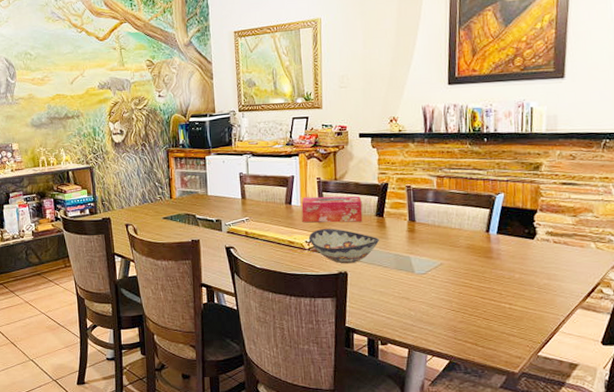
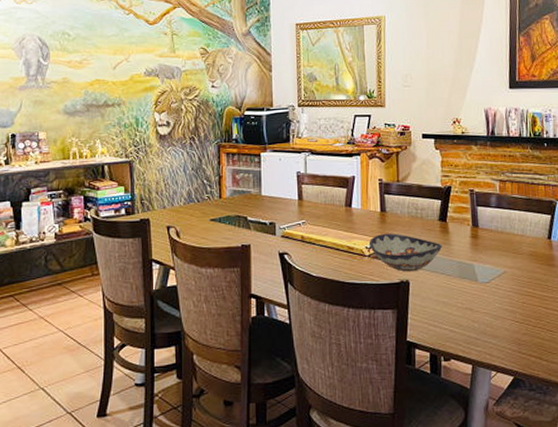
tissue box: present [301,195,363,223] -> none [362,199,426,227]

